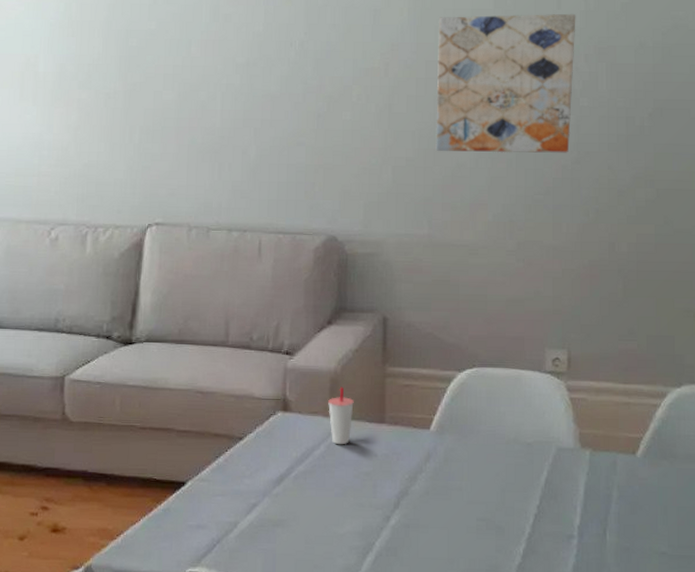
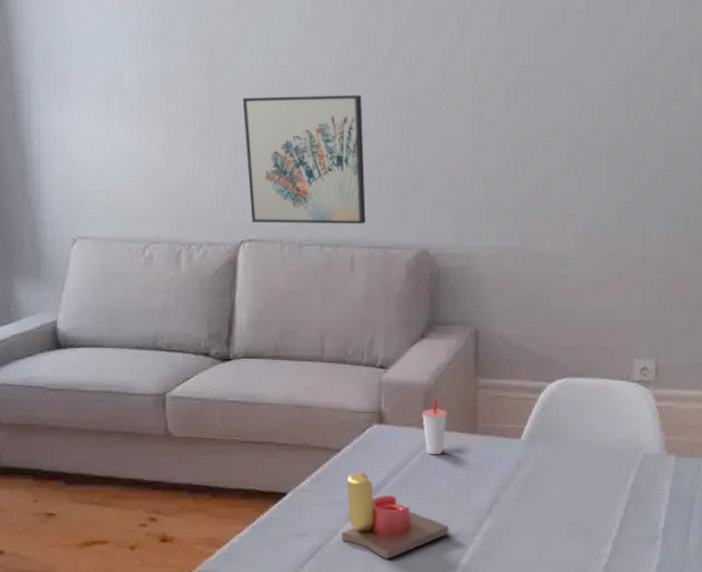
wall art: none [155,85,275,209] -> present [243,95,366,224]
candle: none [241,461,355,555] -> present [341,471,450,560]
wall art: present [435,13,576,153] -> none [526,13,670,162]

